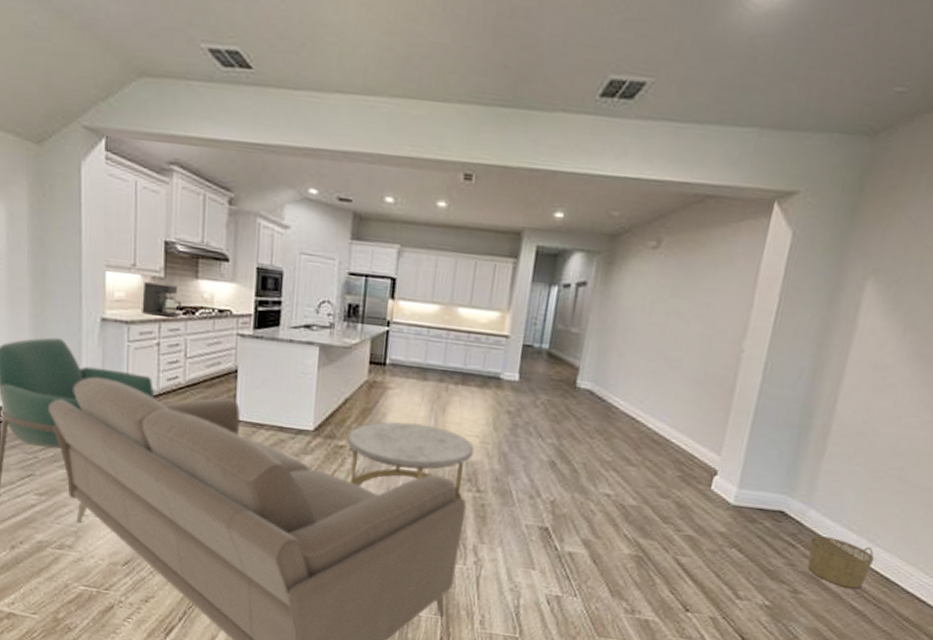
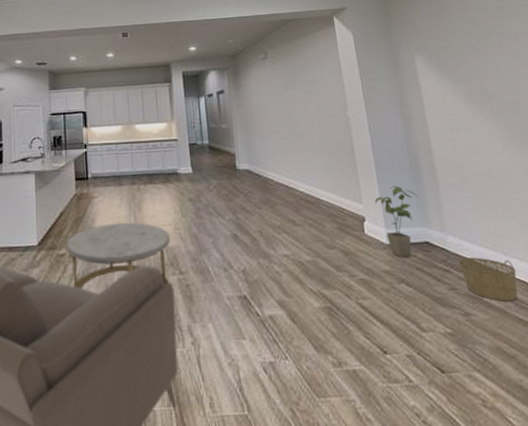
house plant: none [735,442,793,523] -> present [375,186,419,258]

